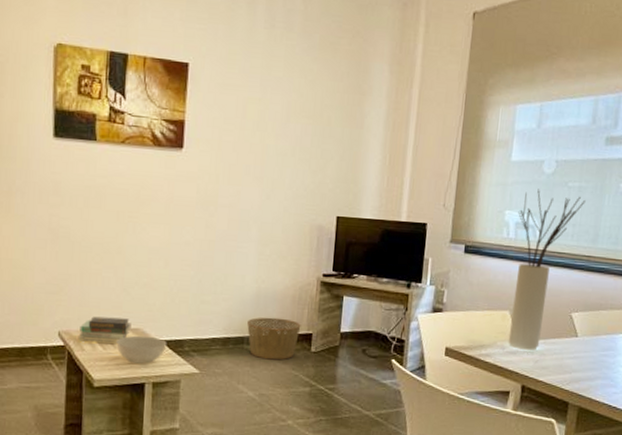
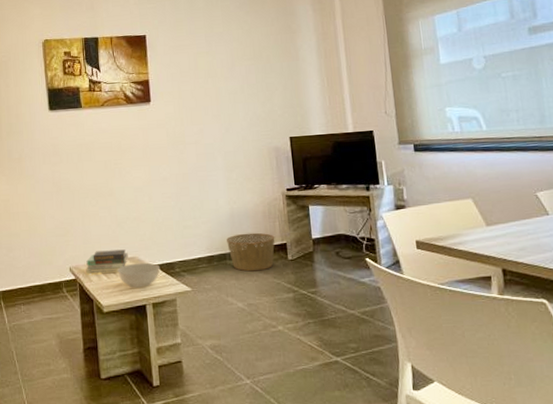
vase: present [508,189,586,352] -> none [458,84,523,235]

